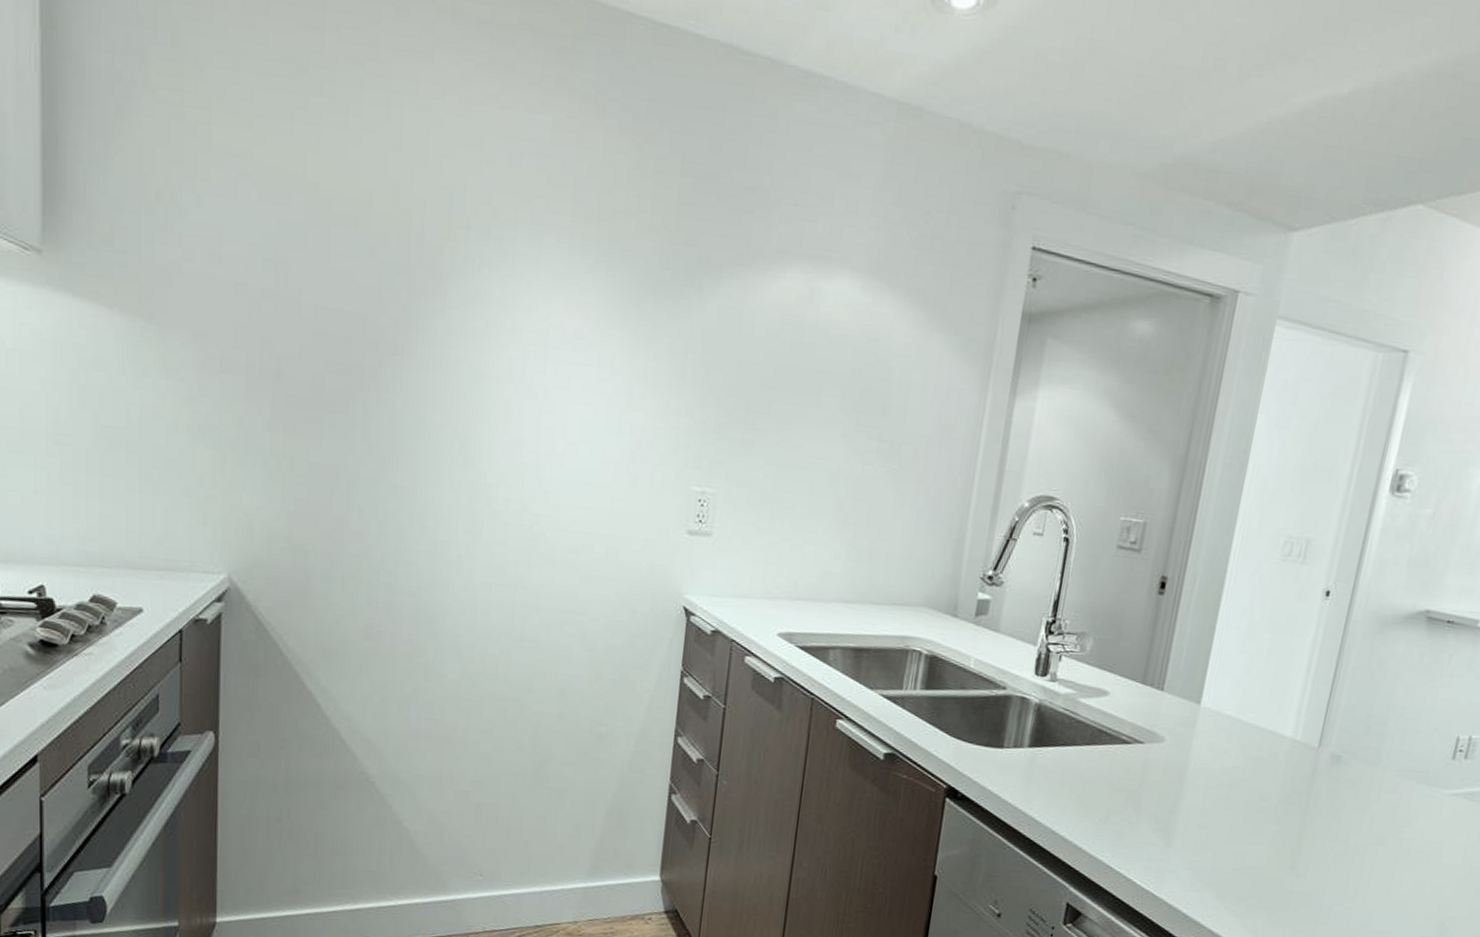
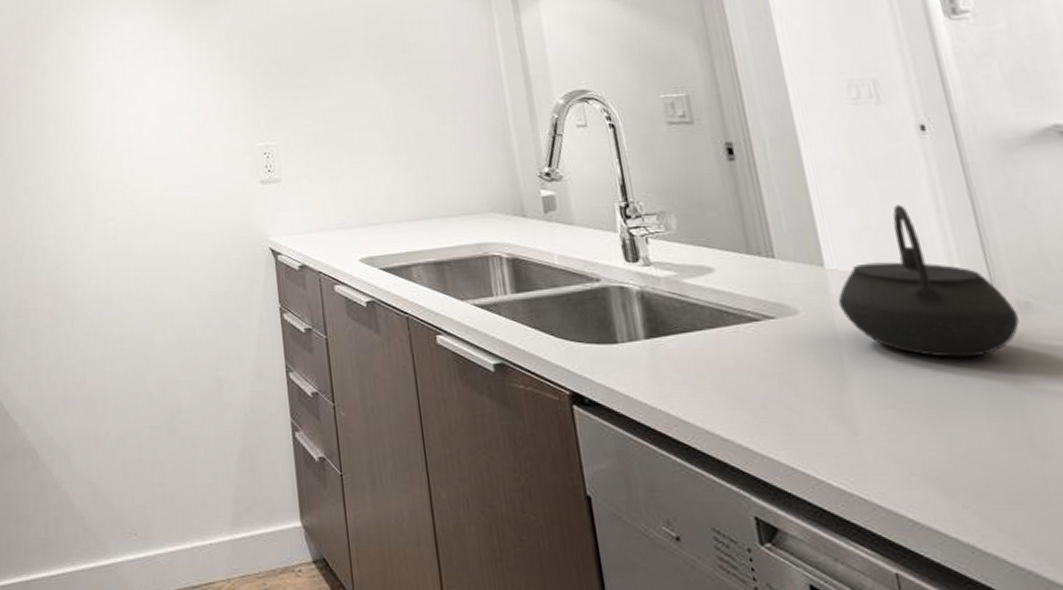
kettle: none [1198,659,1329,795] -> present [838,205,1020,358]

